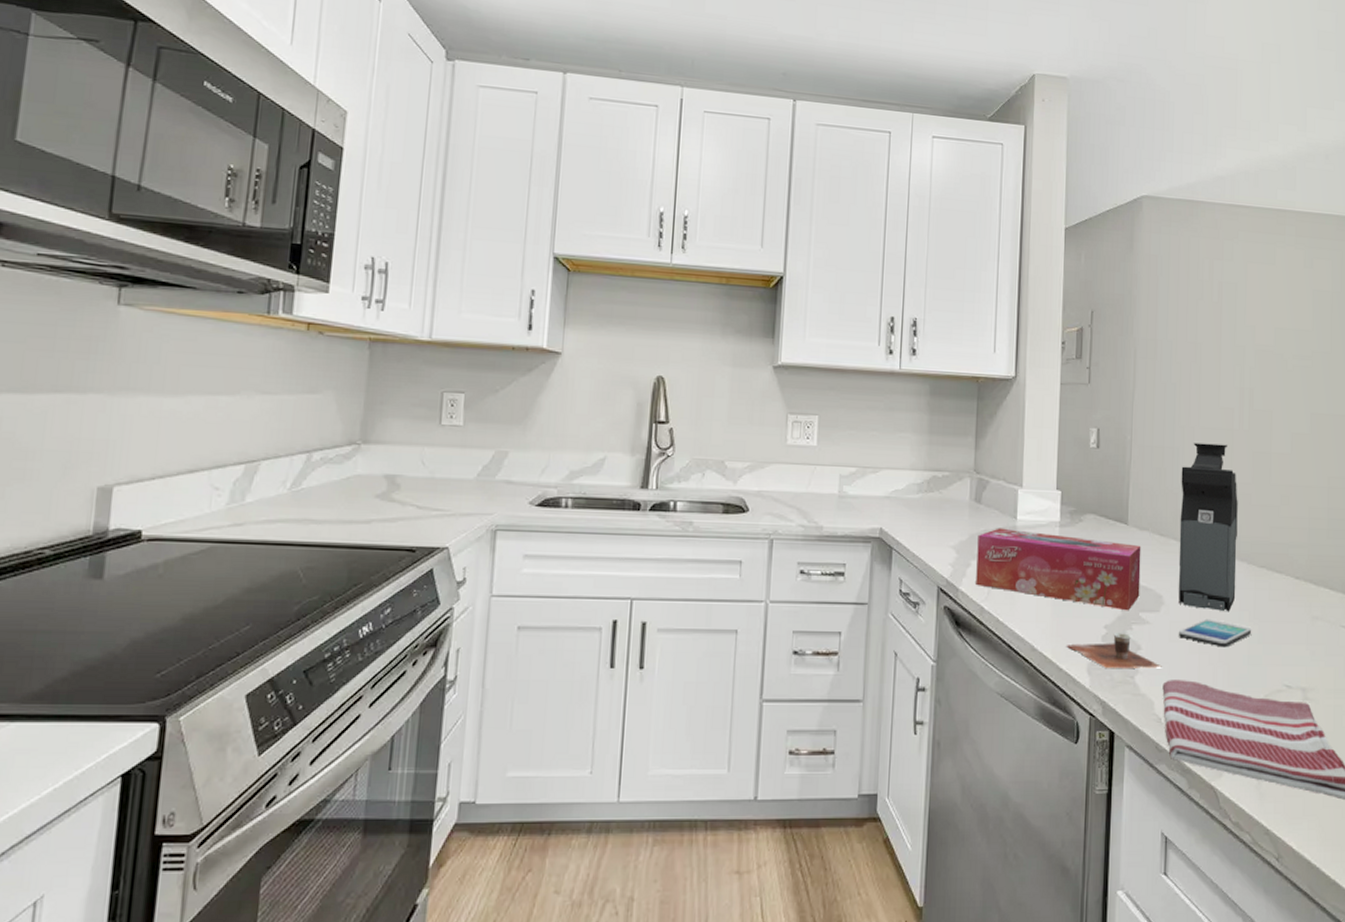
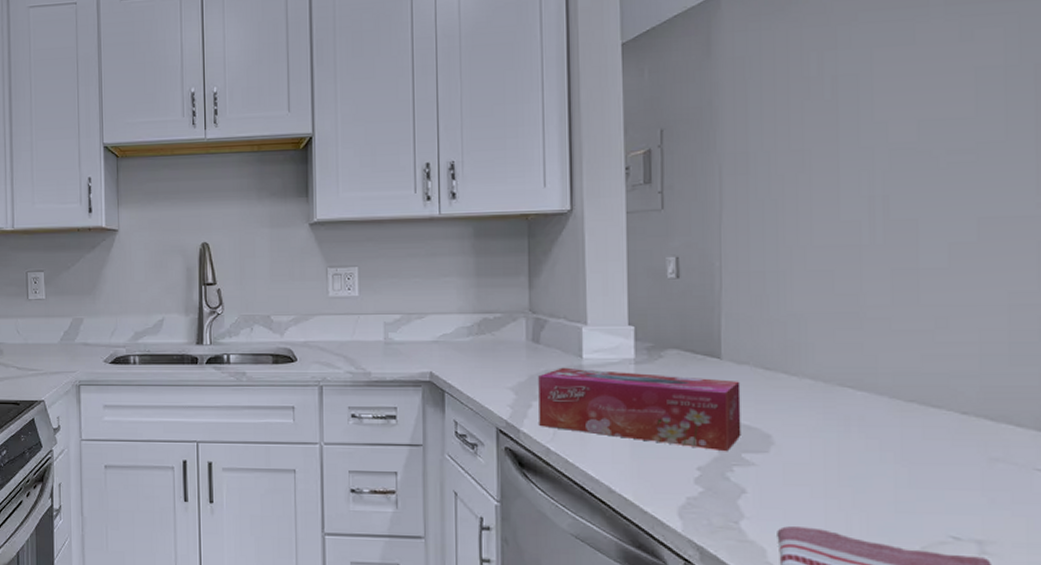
cup: present [1066,633,1162,668] -> none [650,475,775,514]
coffee maker: present [1178,442,1238,612] -> none [790,263,874,453]
smartphone: present [1178,619,1252,648] -> none [795,460,899,493]

